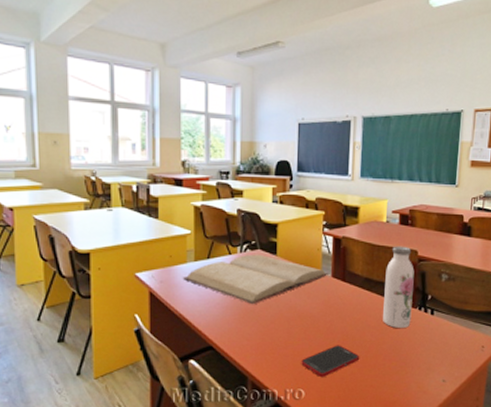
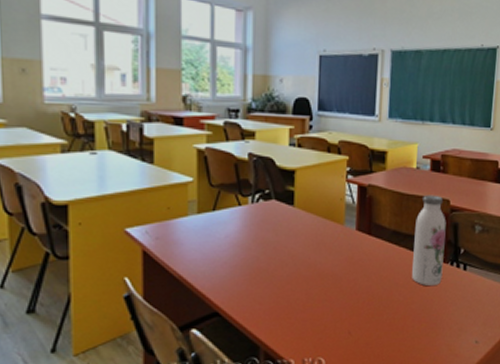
book: present [183,254,329,305] -> none [184,204,353,264]
cell phone: present [301,345,360,378] -> none [321,306,387,344]

